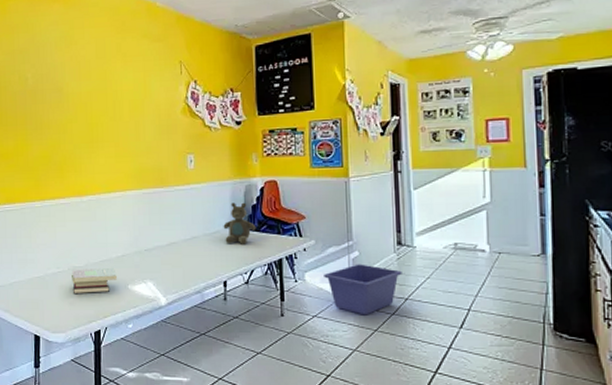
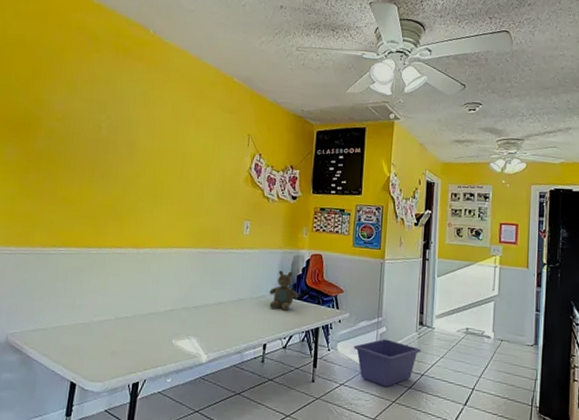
books: present [72,267,117,295] -> none [117,319,163,346]

